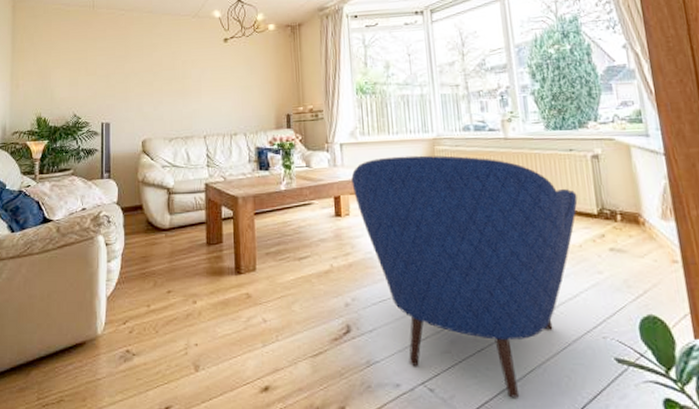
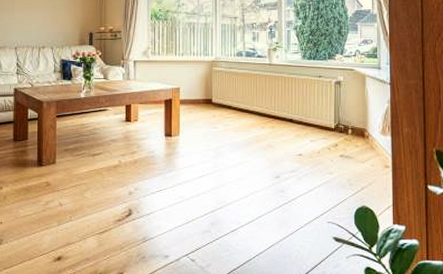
armchair: present [351,155,578,398] -> none [141,74,321,267]

